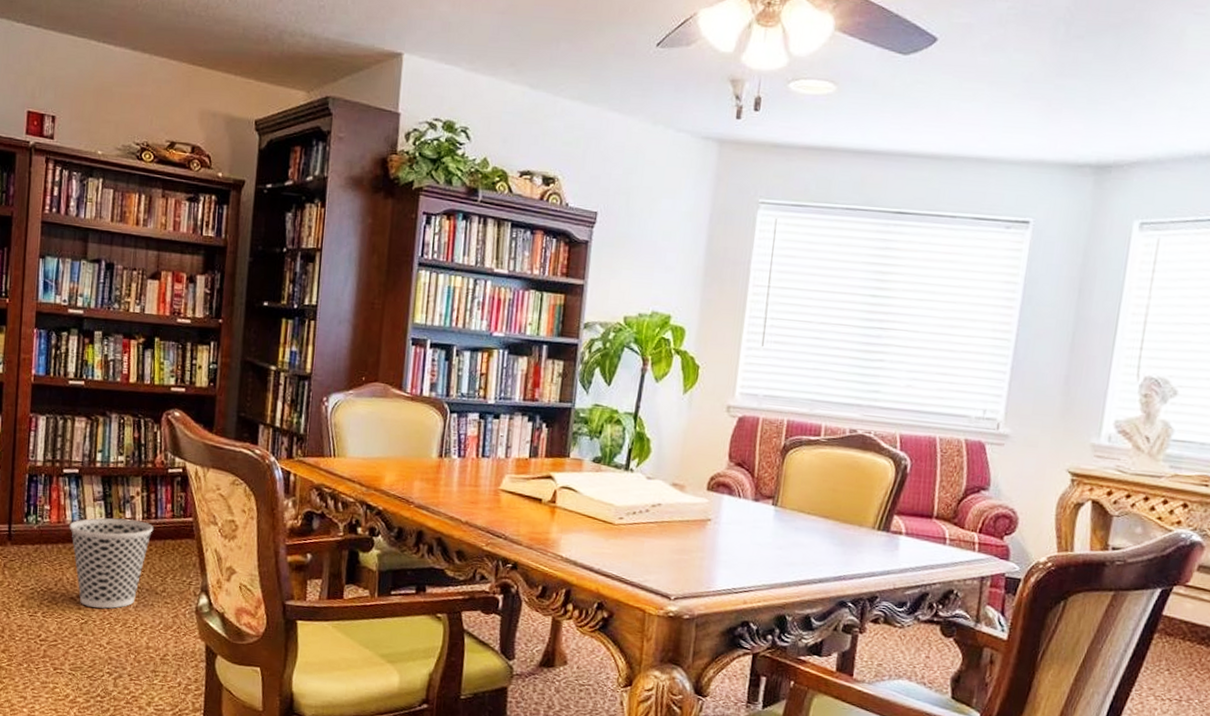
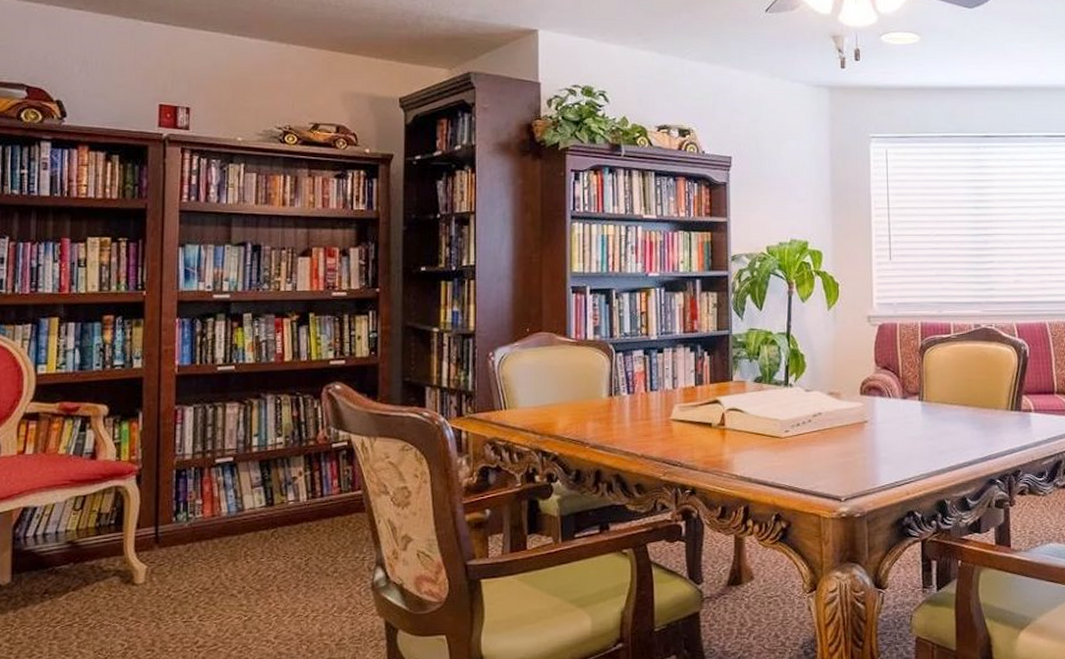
wastebasket: present [69,518,154,609] -> none [225,500,320,601]

